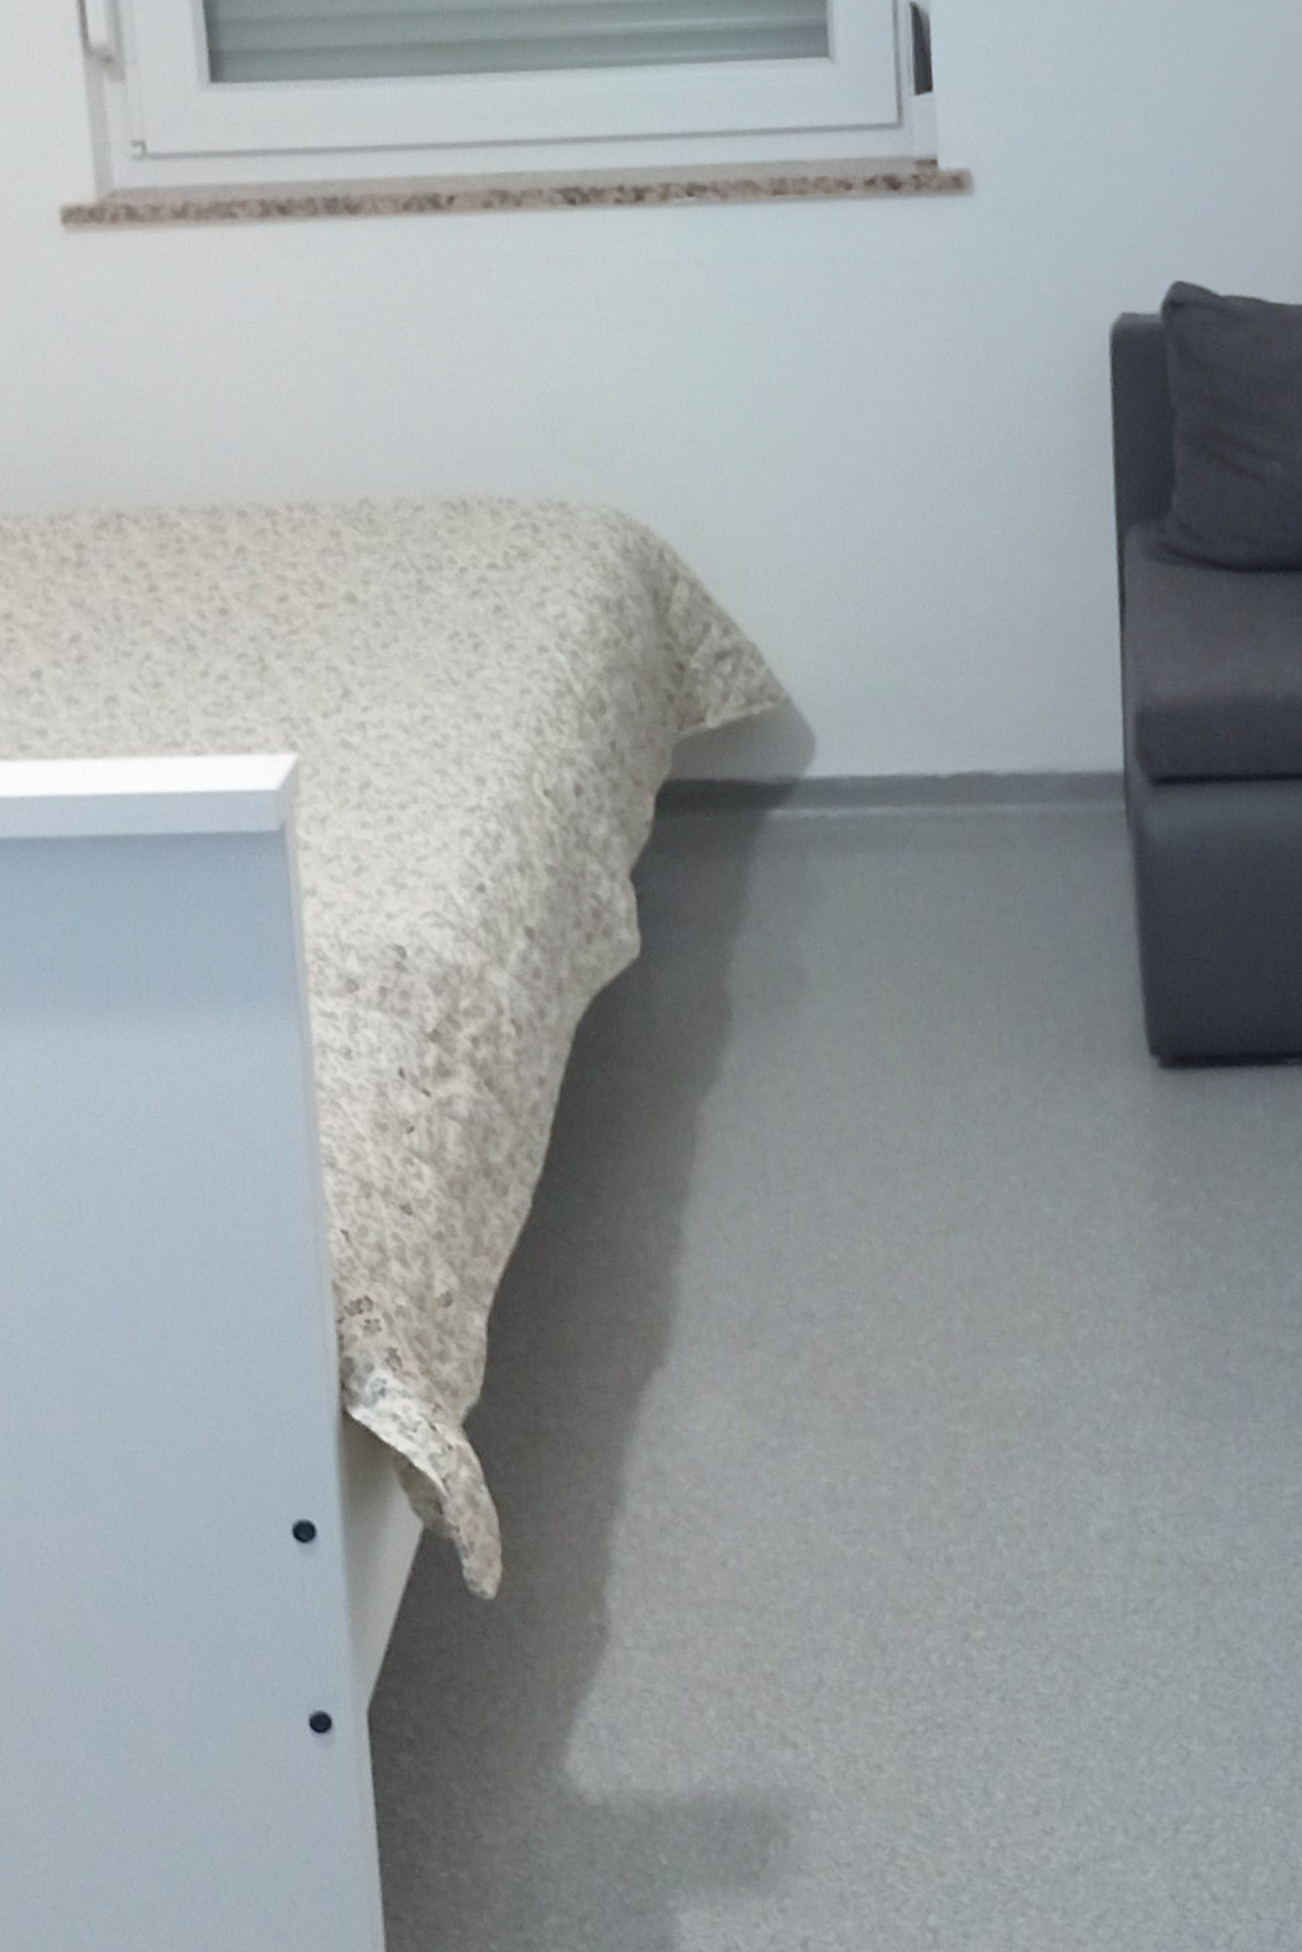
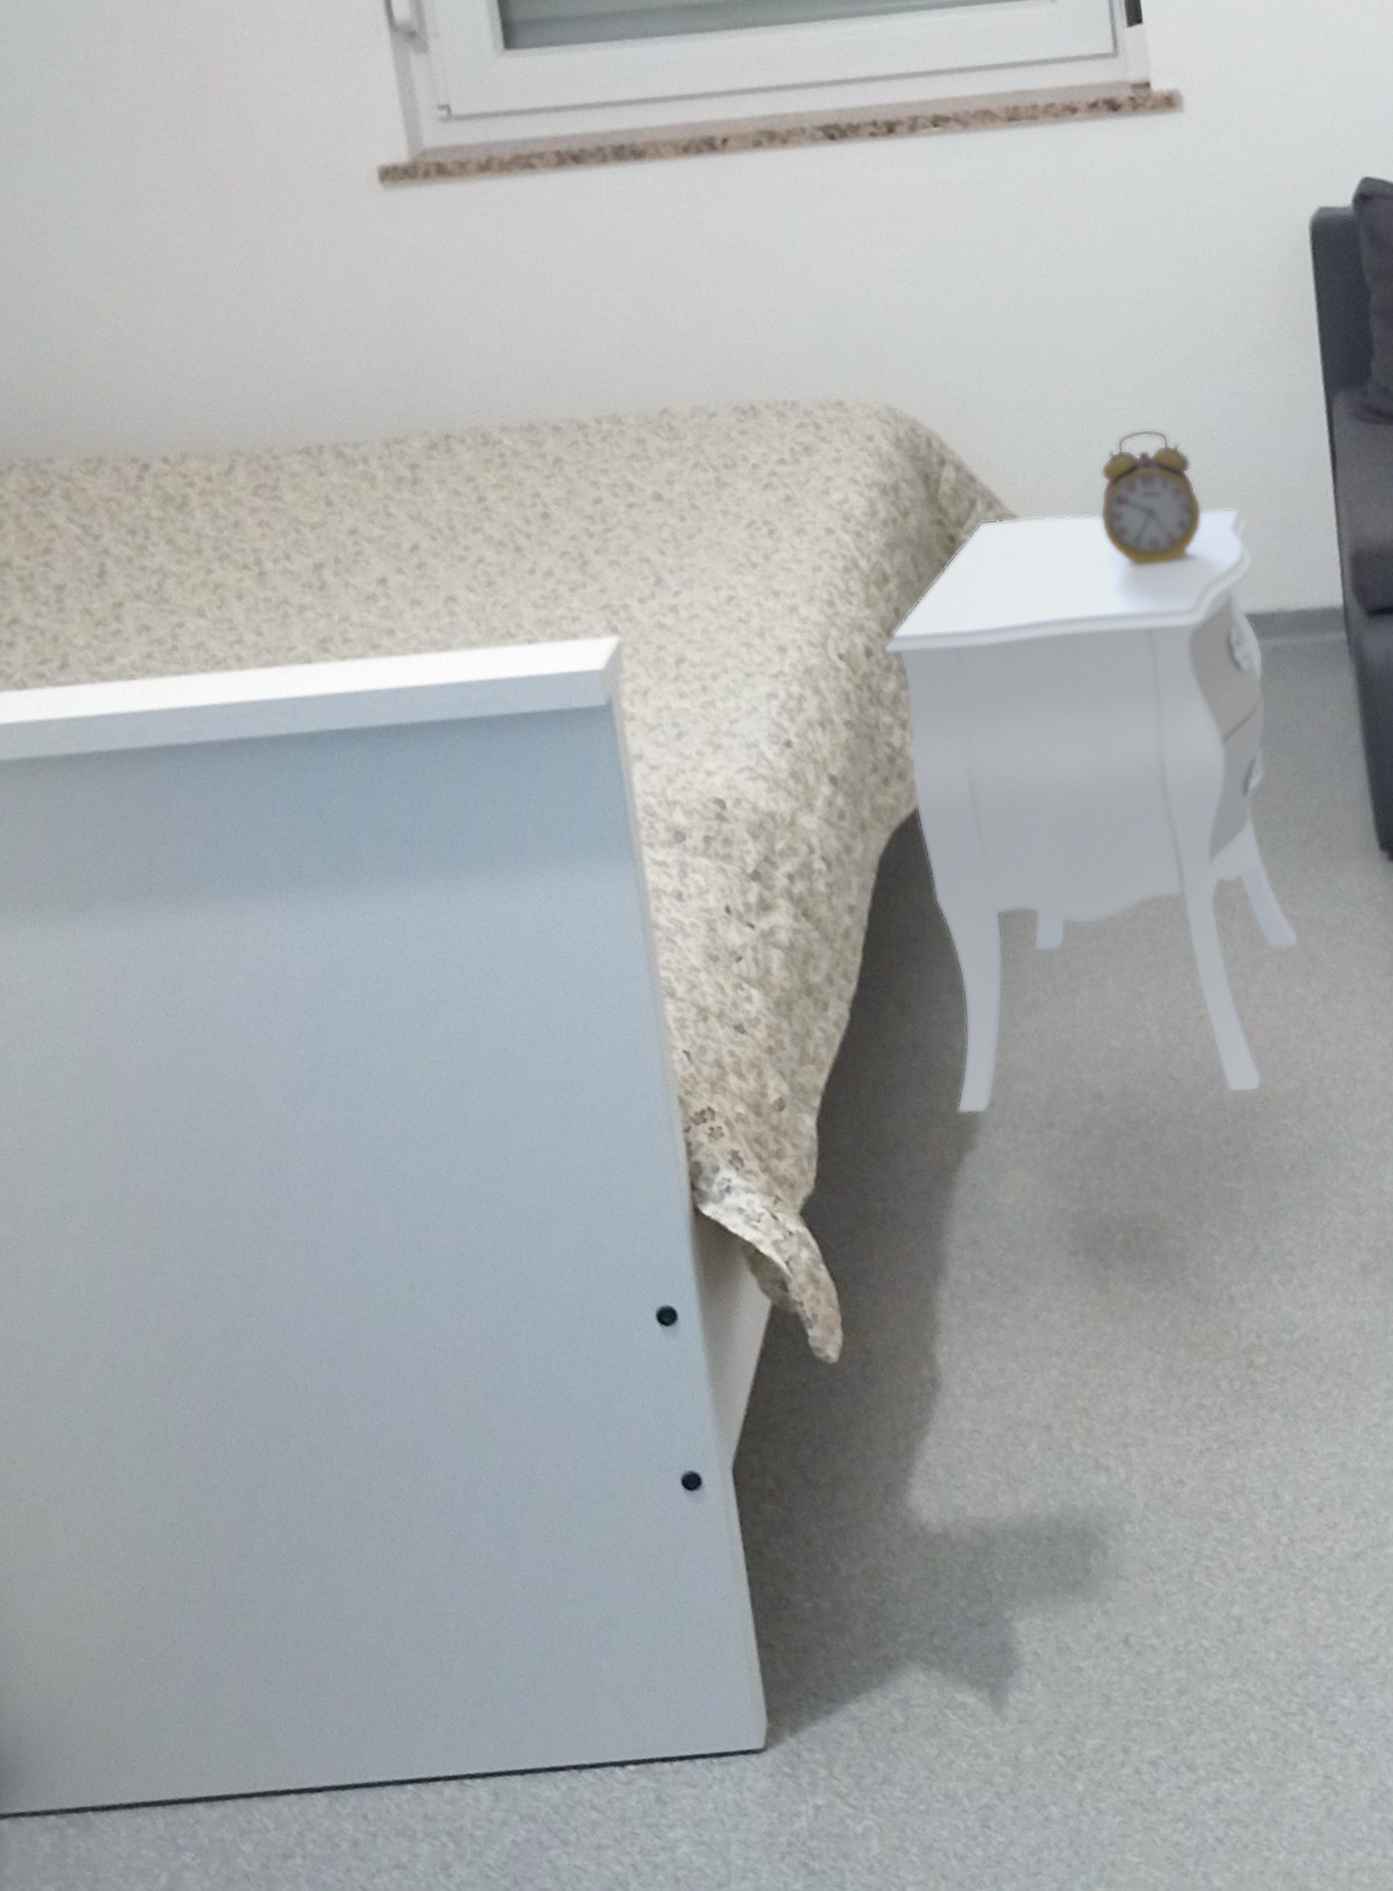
nightstand: none [595,647,1050,1326] -> present [883,508,1299,1115]
alarm clock: none [850,555,969,710] -> present [1099,429,1203,565]

